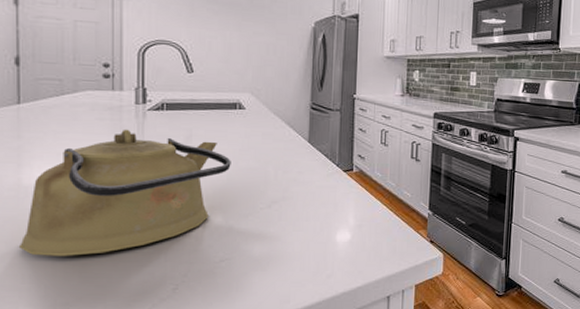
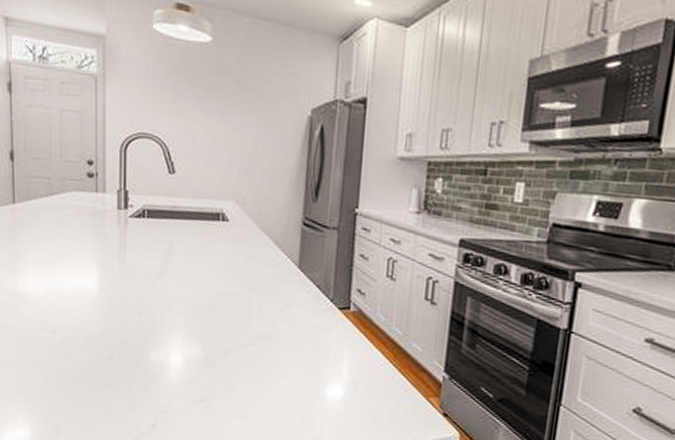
kettle: present [20,129,231,257] -> none [17,237,213,375]

